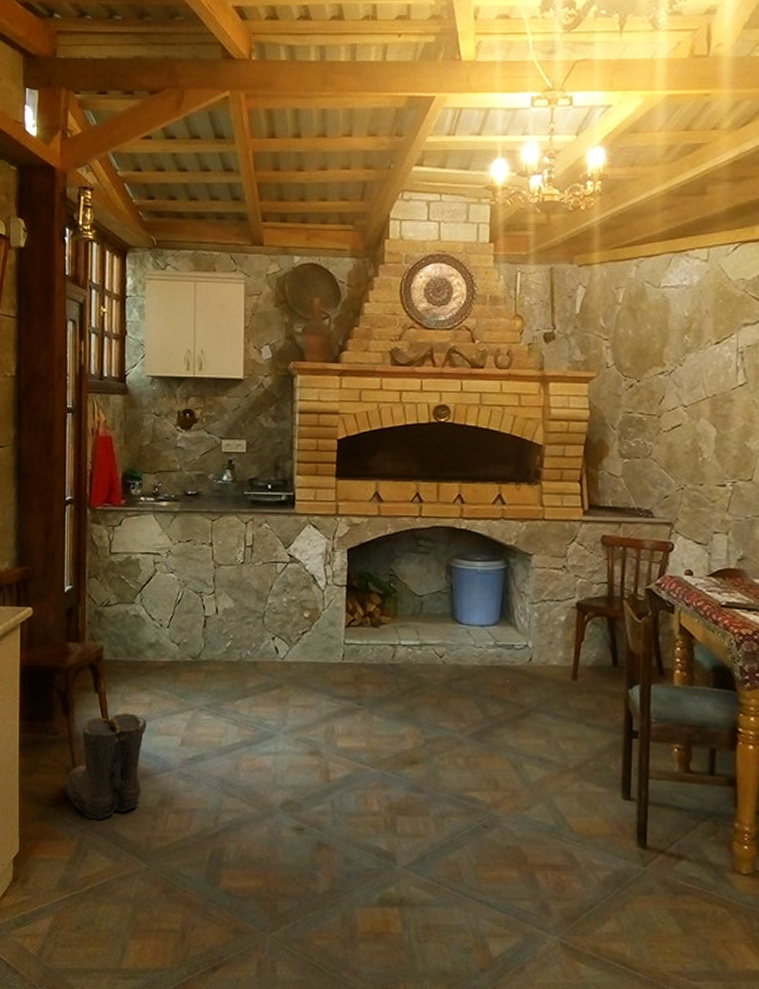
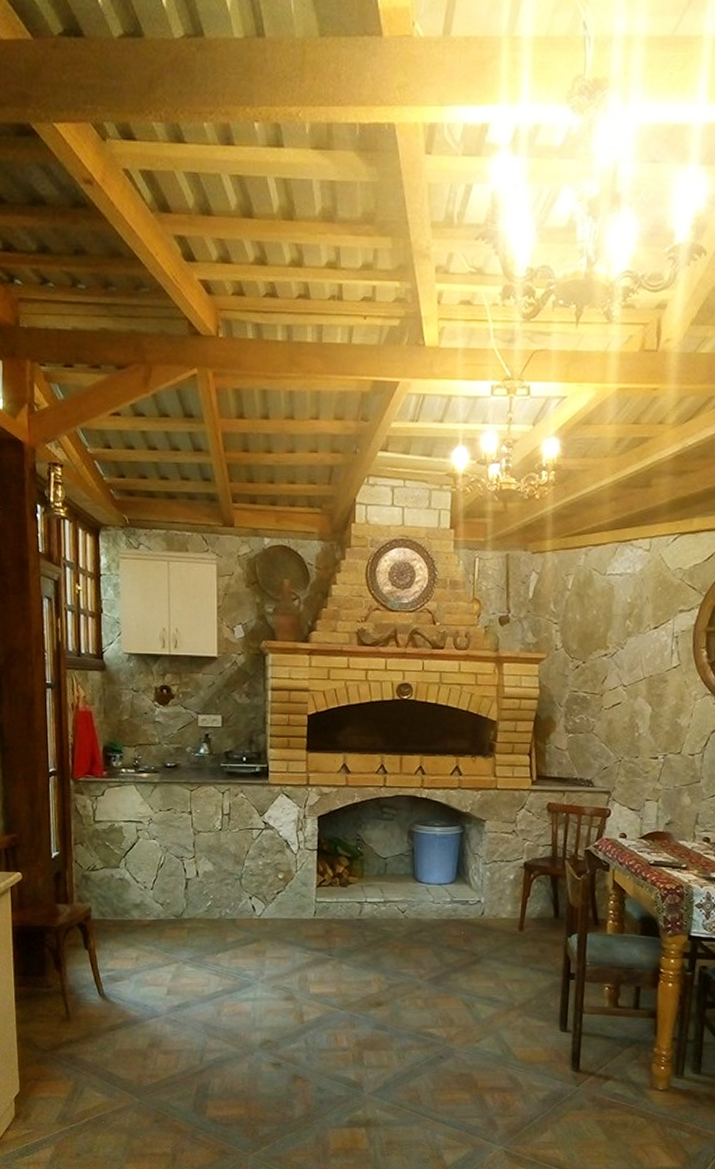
boots: present [63,713,147,820] -> none [58,967,135,1062]

